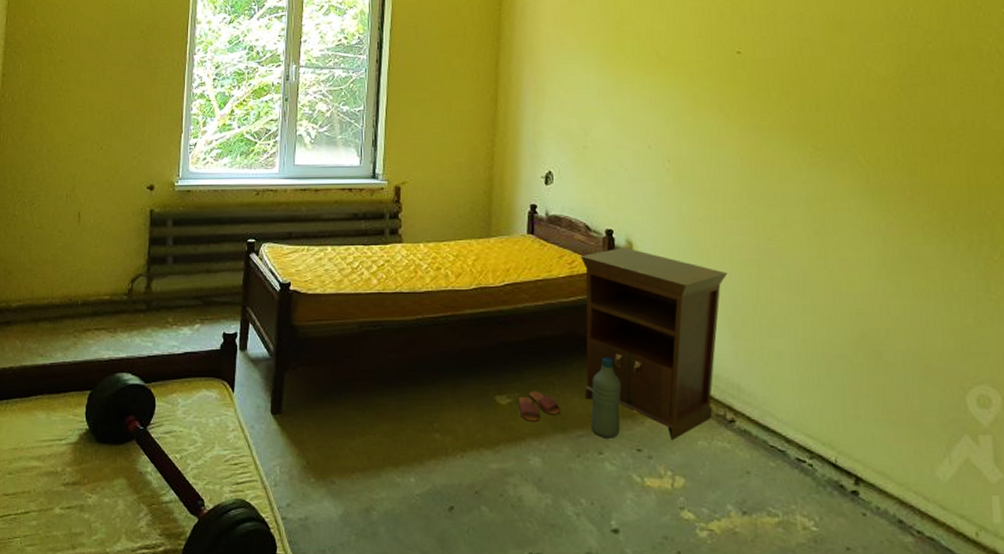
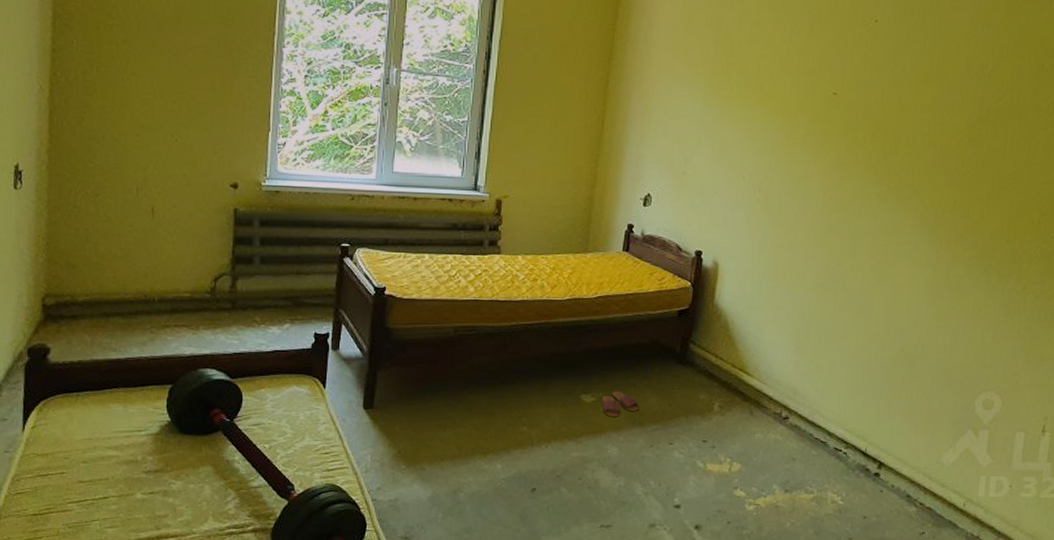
nightstand: present [580,247,728,440] -> none [662,267,799,433]
water bottle: present [590,356,621,439] -> none [664,362,695,432]

